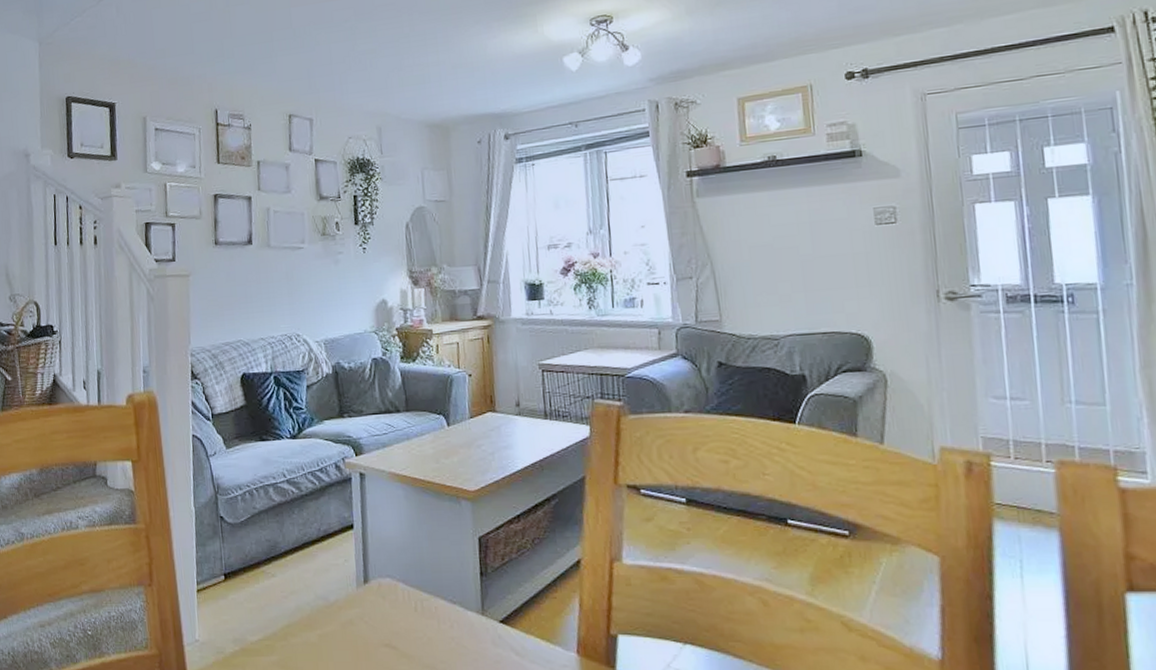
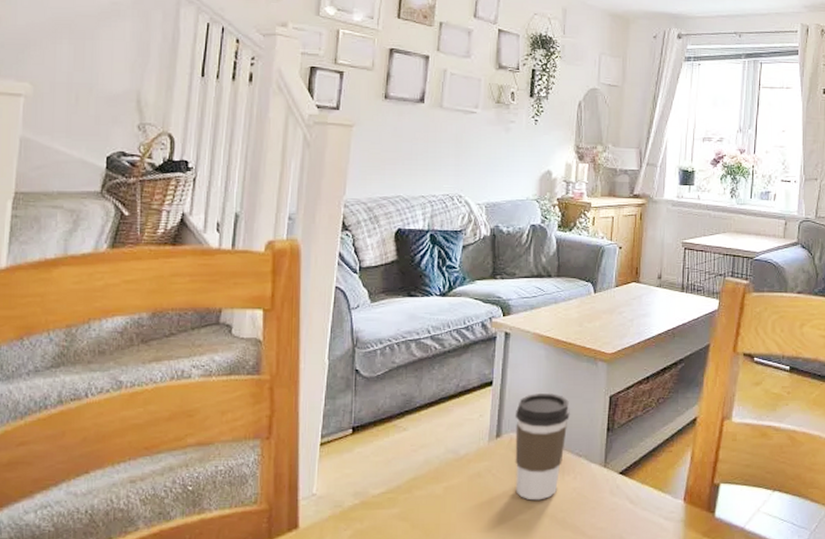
coffee cup: none [380,536,438,650] -> present [515,393,570,501]

